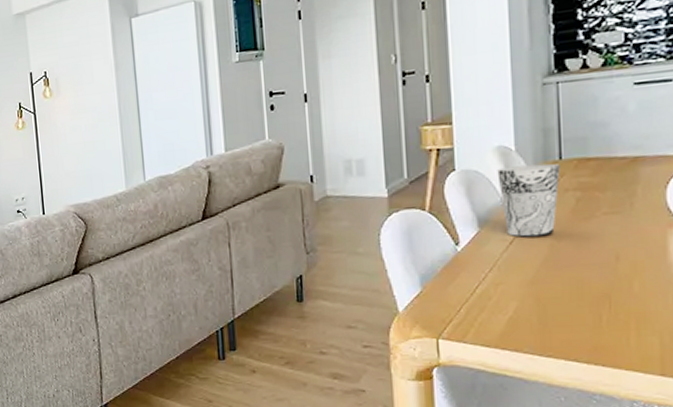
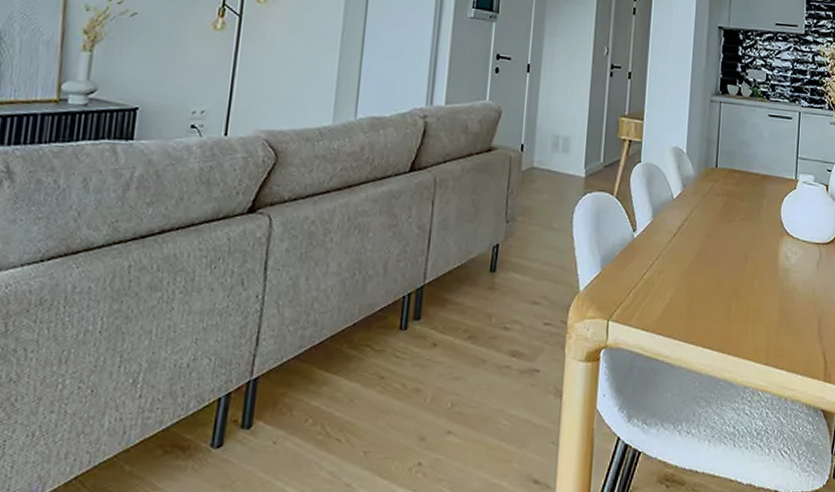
cup: present [497,163,561,237] -> none [671,166,716,232]

